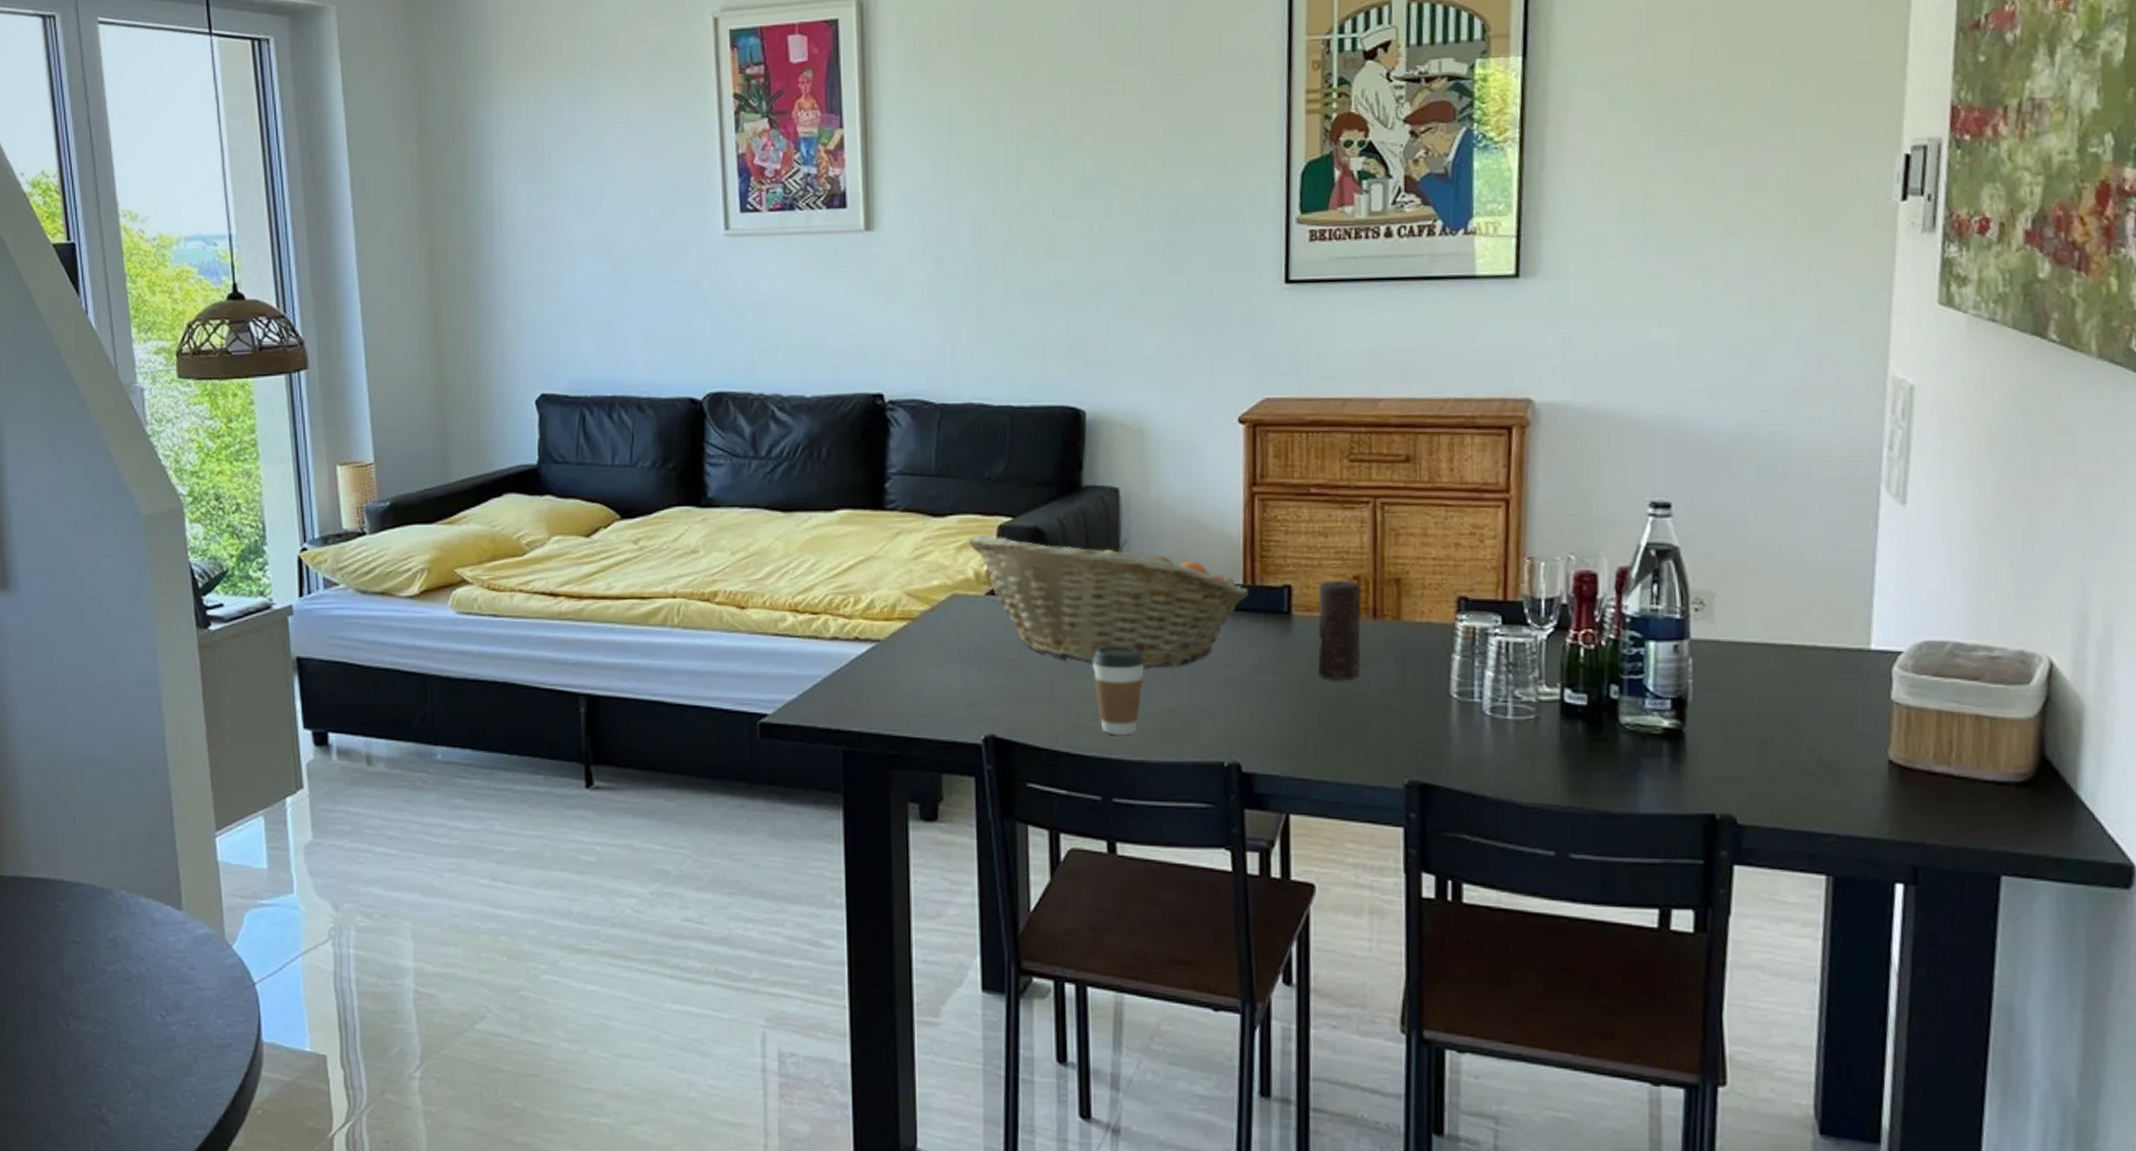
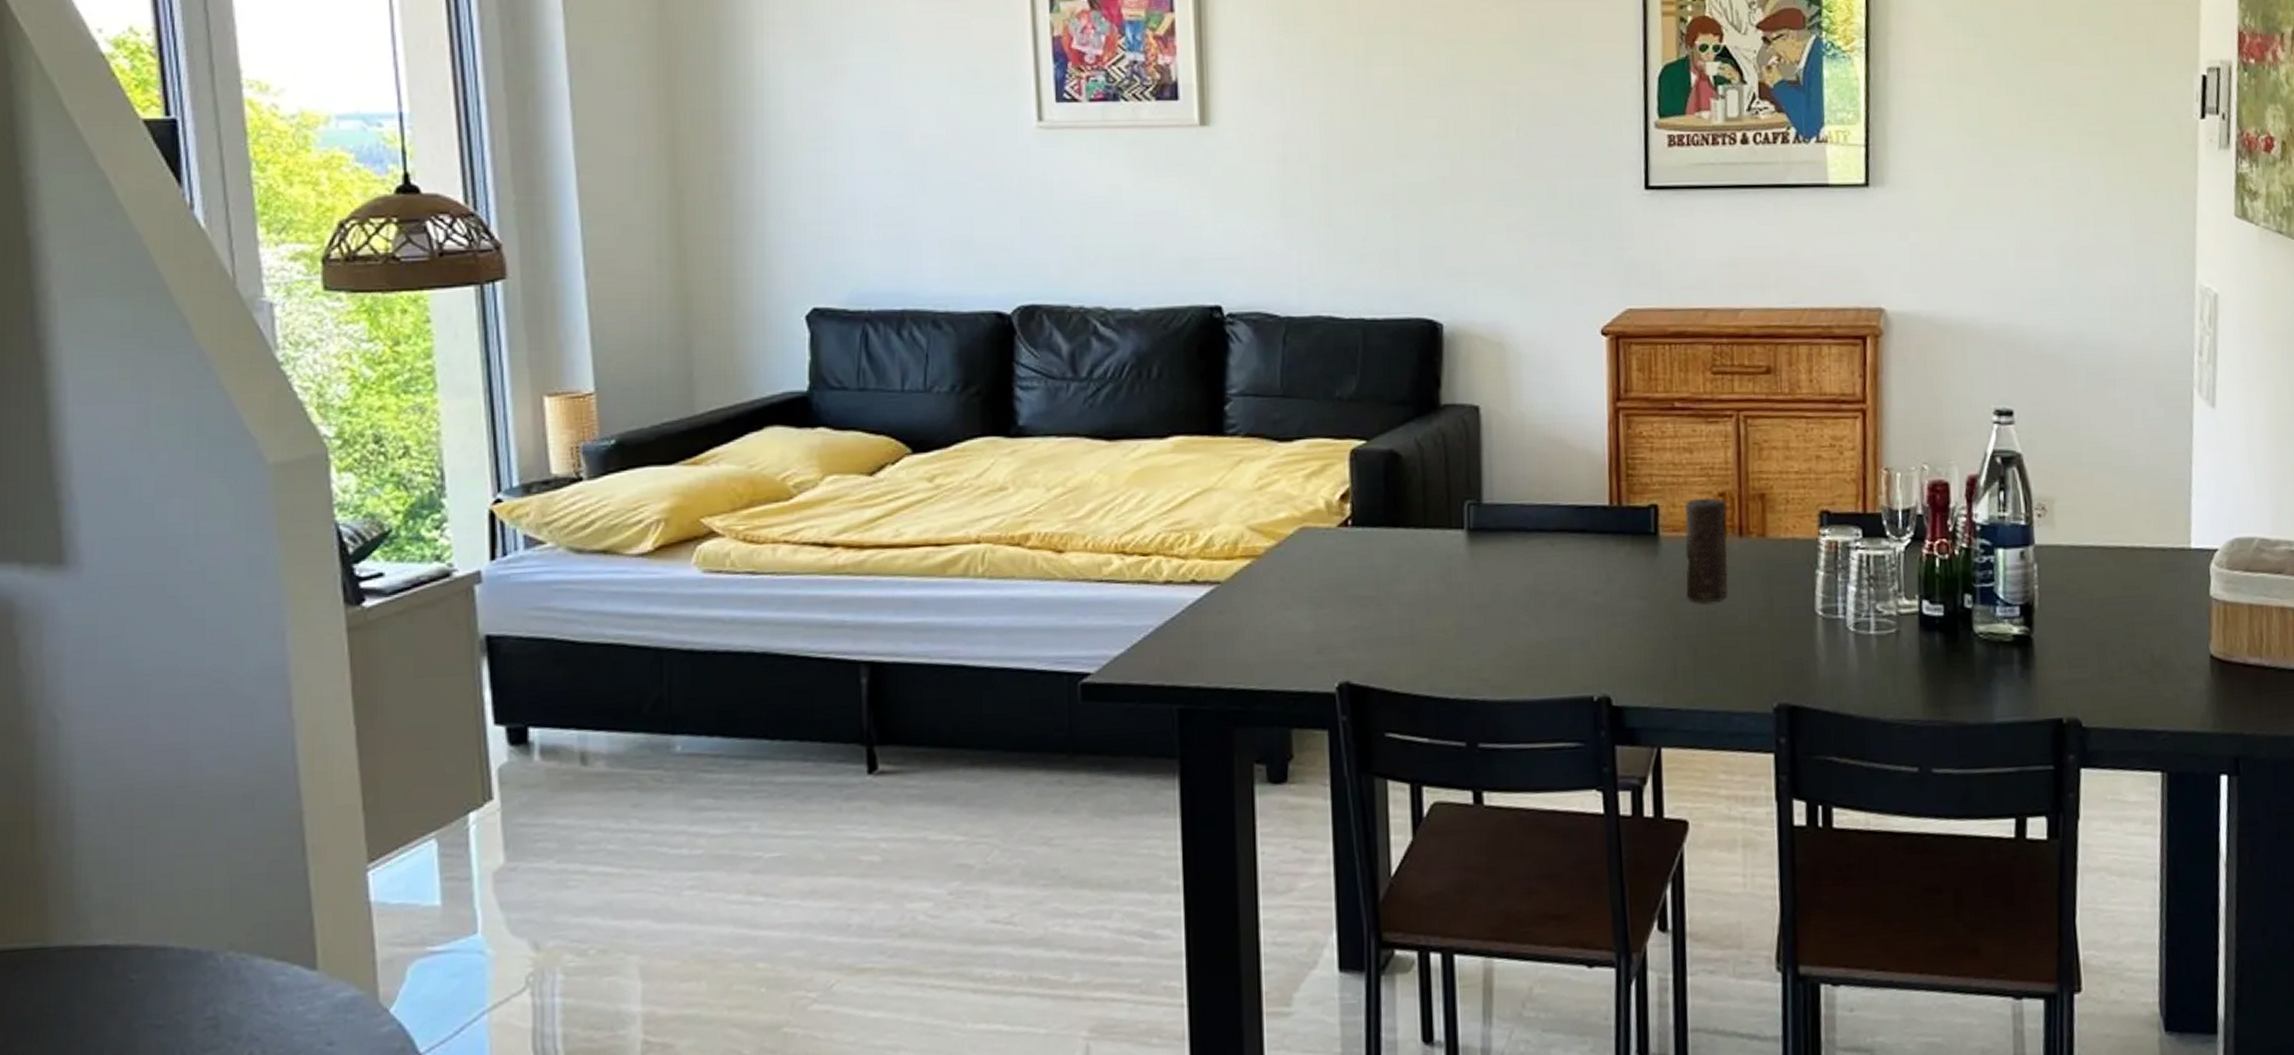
fruit basket: present [968,535,1250,670] -> none [1318,460,1616,601]
coffee cup: present [1092,646,1145,735] -> none [1454,577,1510,675]

